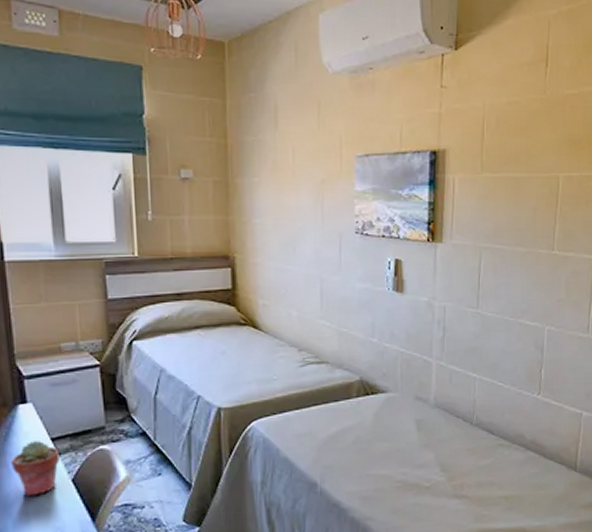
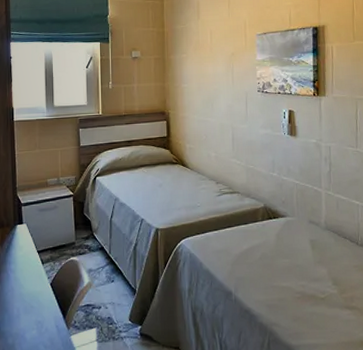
potted succulent: present [11,441,60,497] -> none [10,253,43,296]

